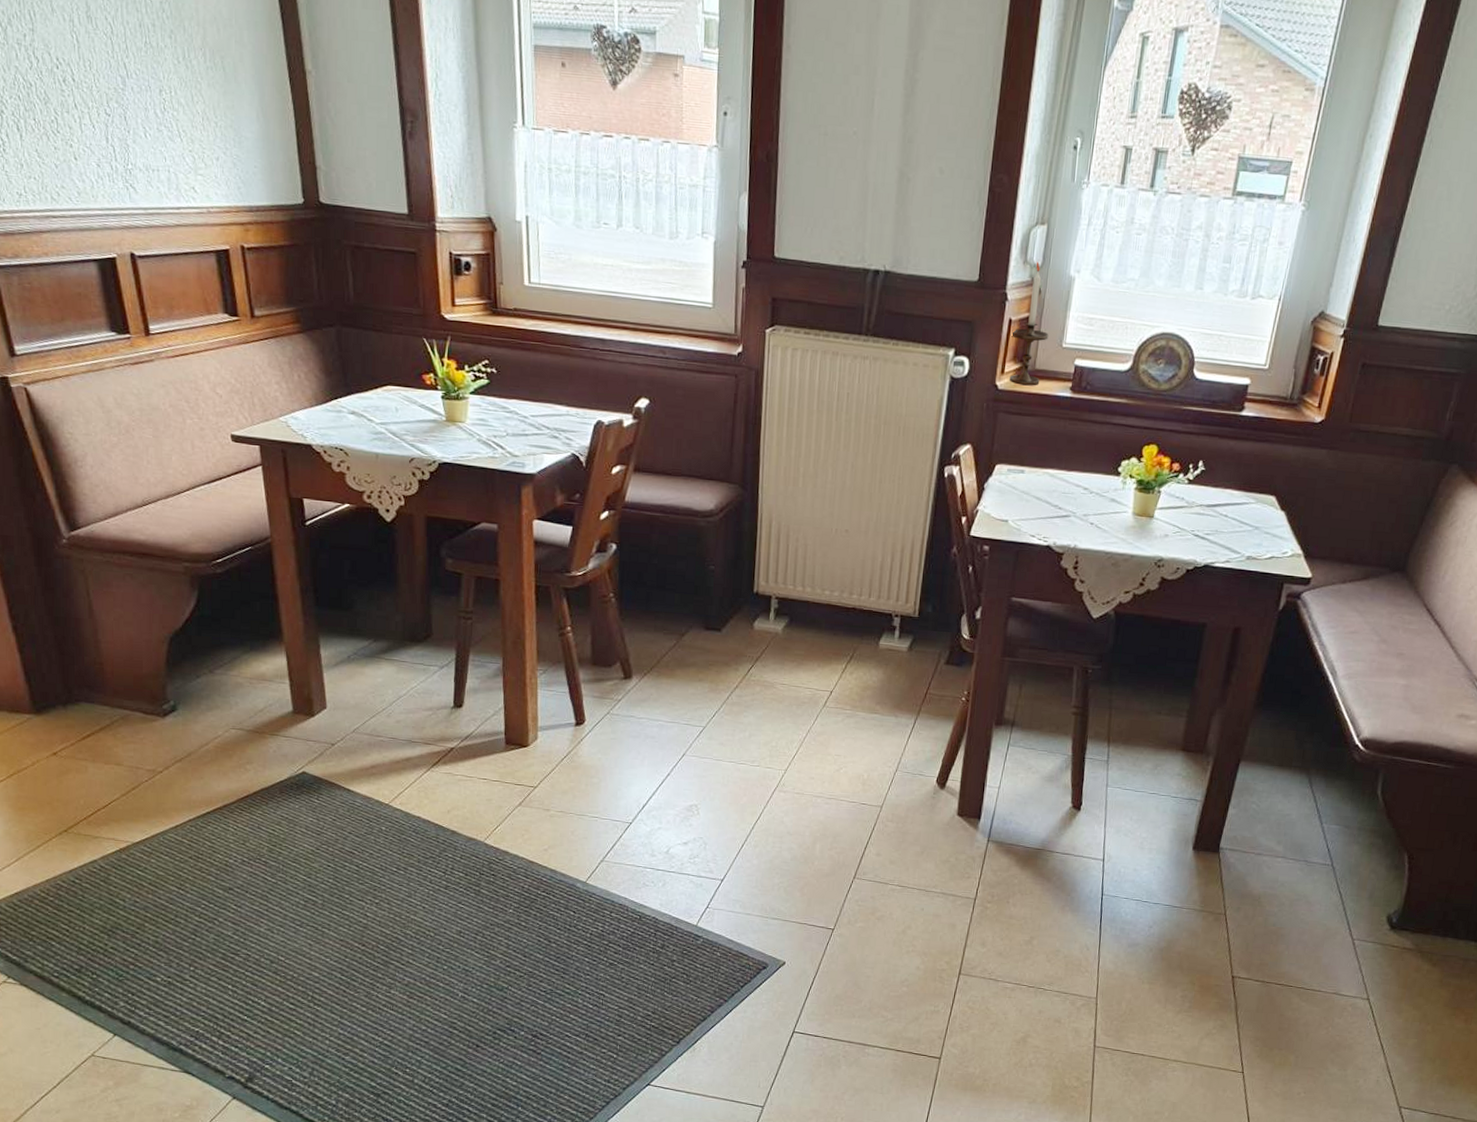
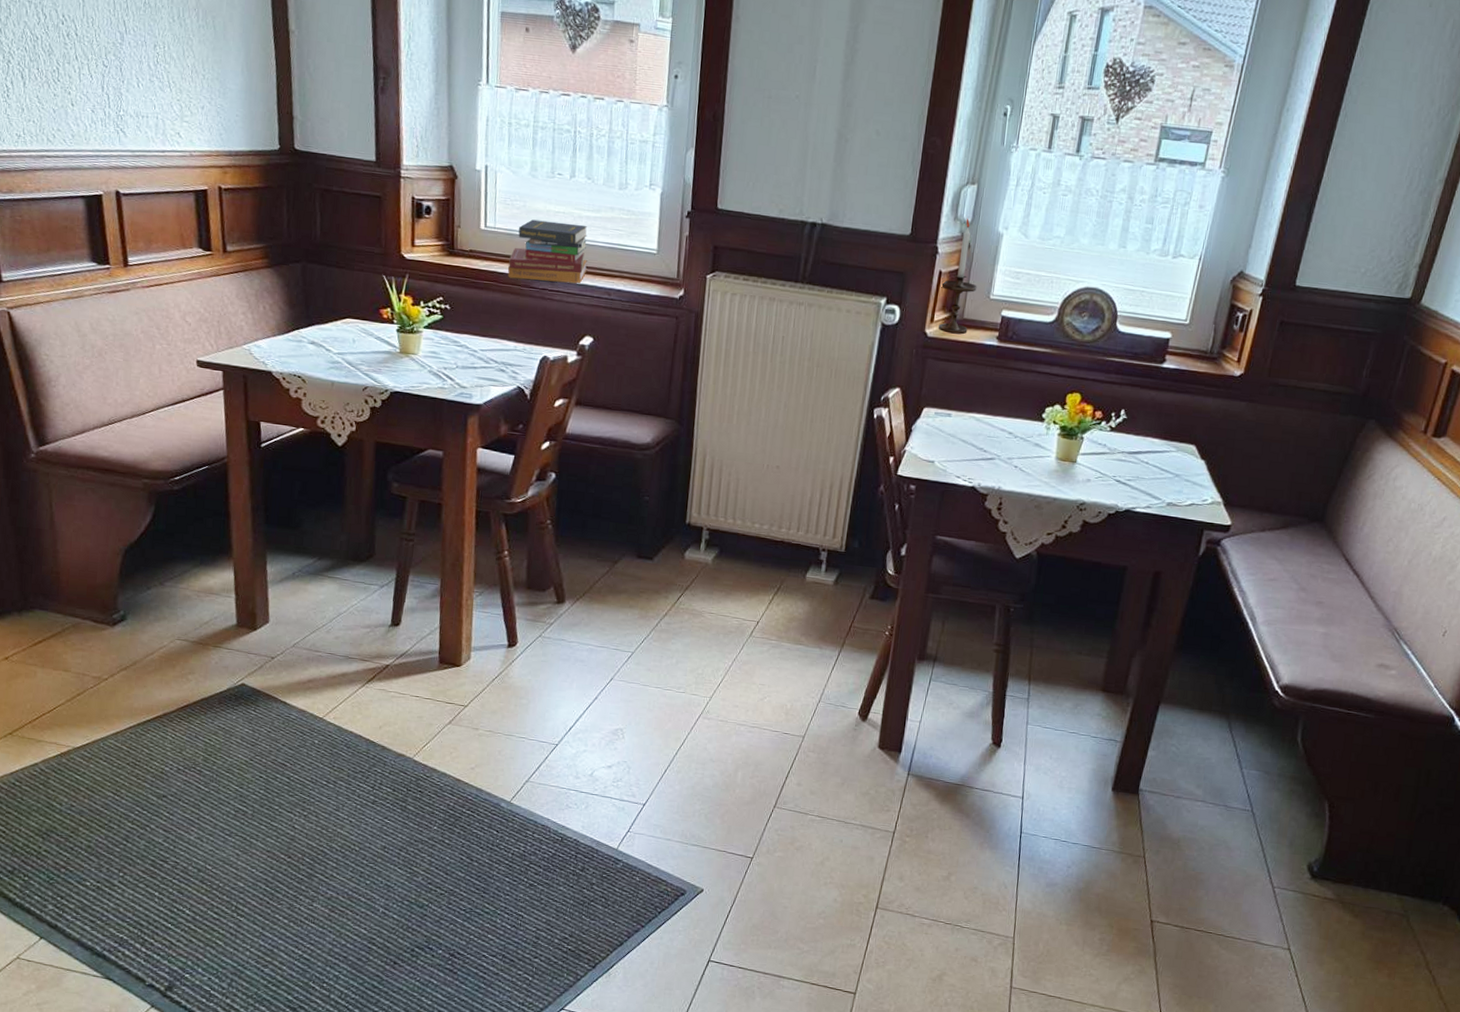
books: none [556,273,640,343] -> present [508,219,587,284]

